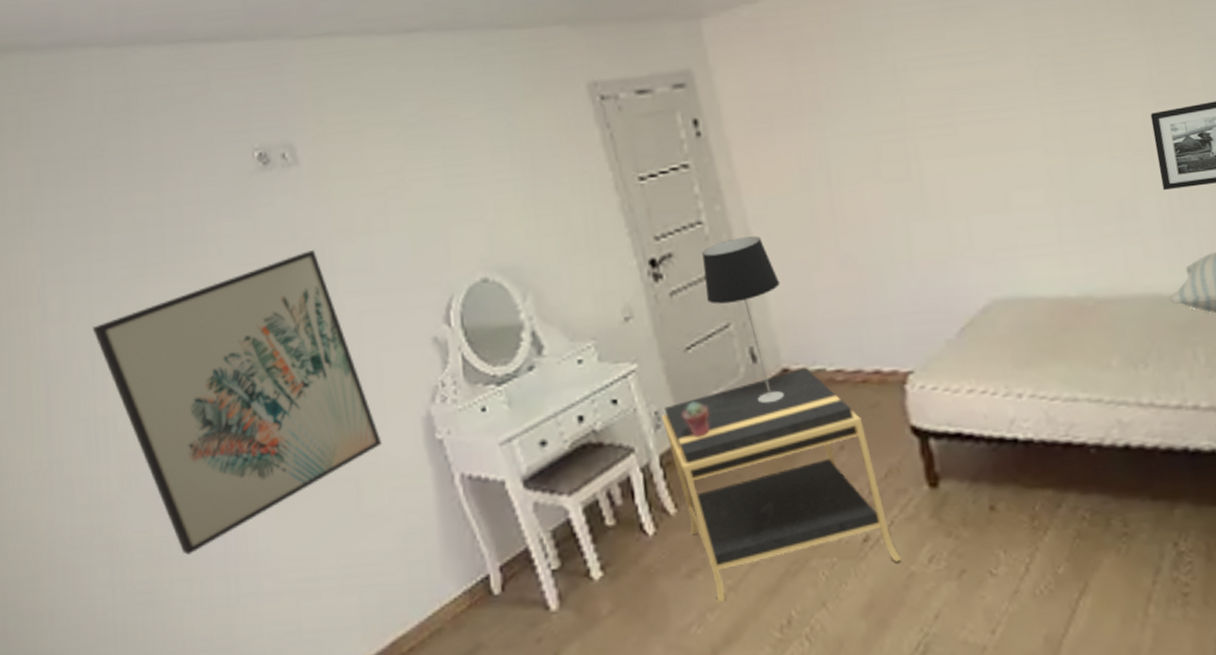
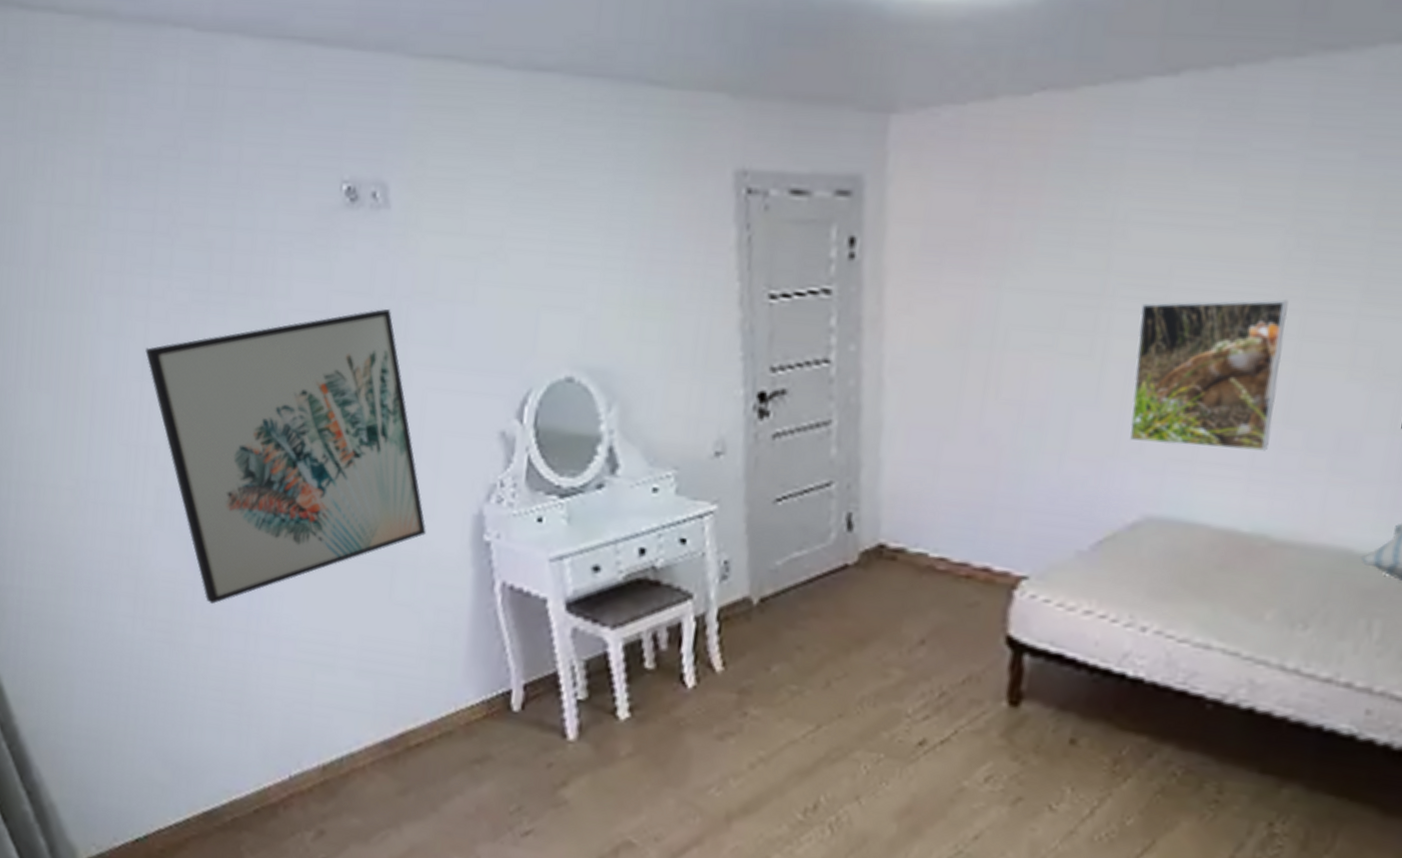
nightstand: present [661,368,901,603] -> none [730,548,955,774]
potted succulent: present [682,402,710,437] -> none [753,559,785,598]
table lamp: present [702,236,784,404] -> none [813,387,903,578]
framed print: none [937,107,1069,239] -> present [1129,299,1289,451]

